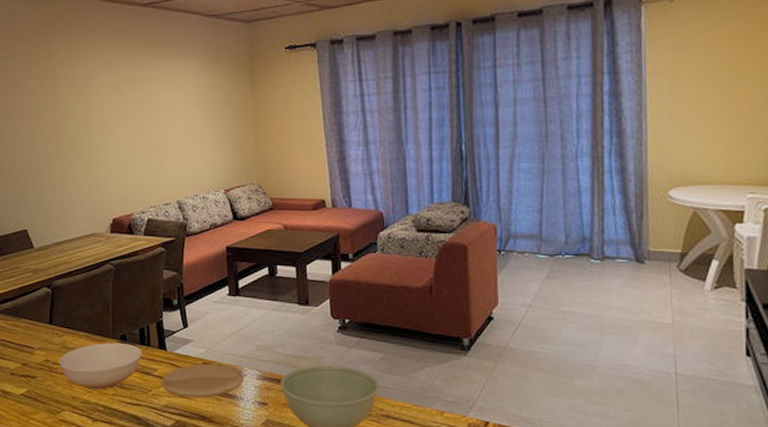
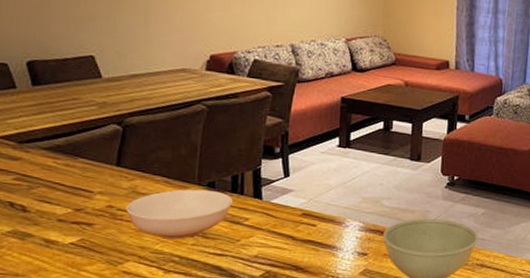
plate: present [161,364,244,398] -> none [252,214,345,249]

